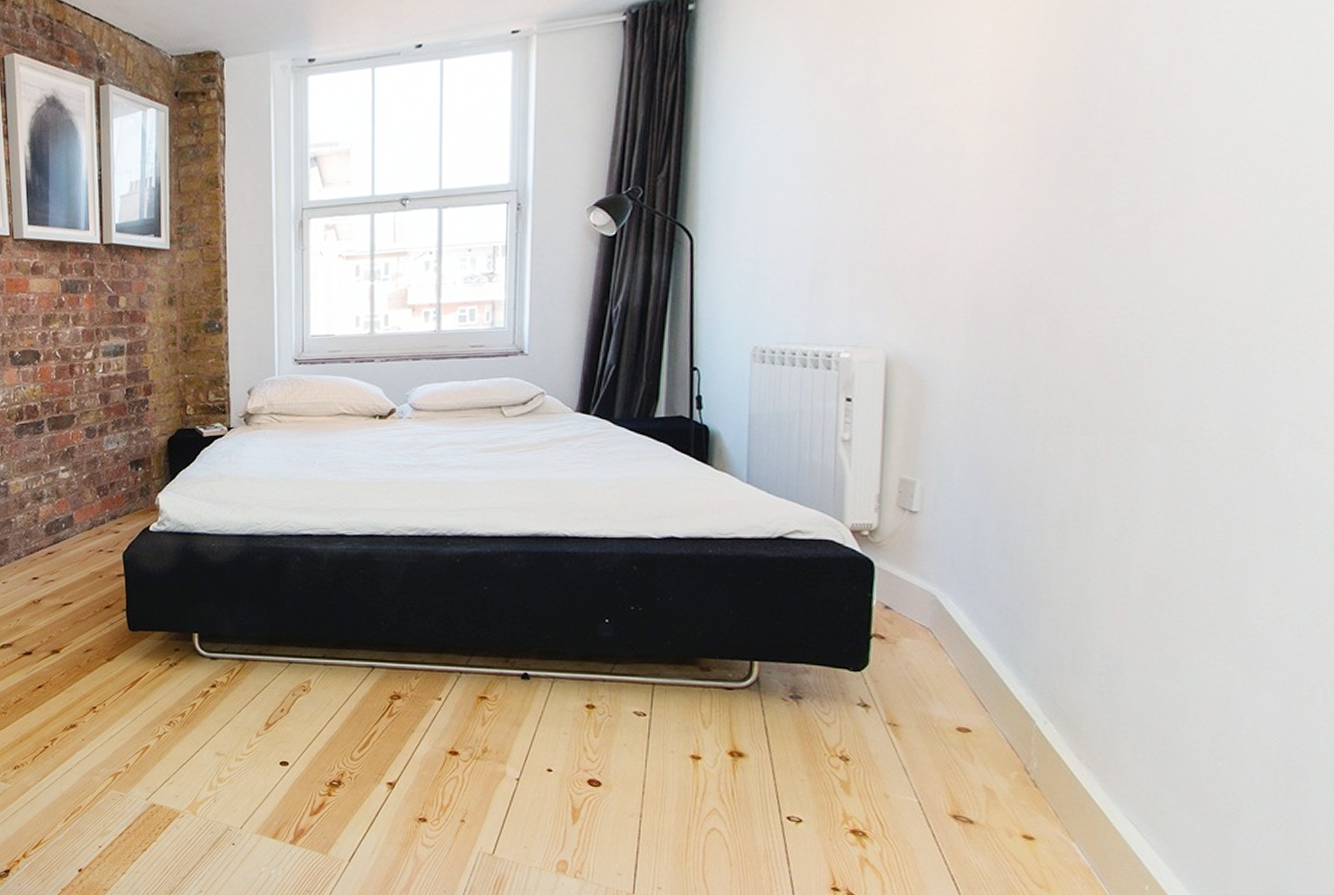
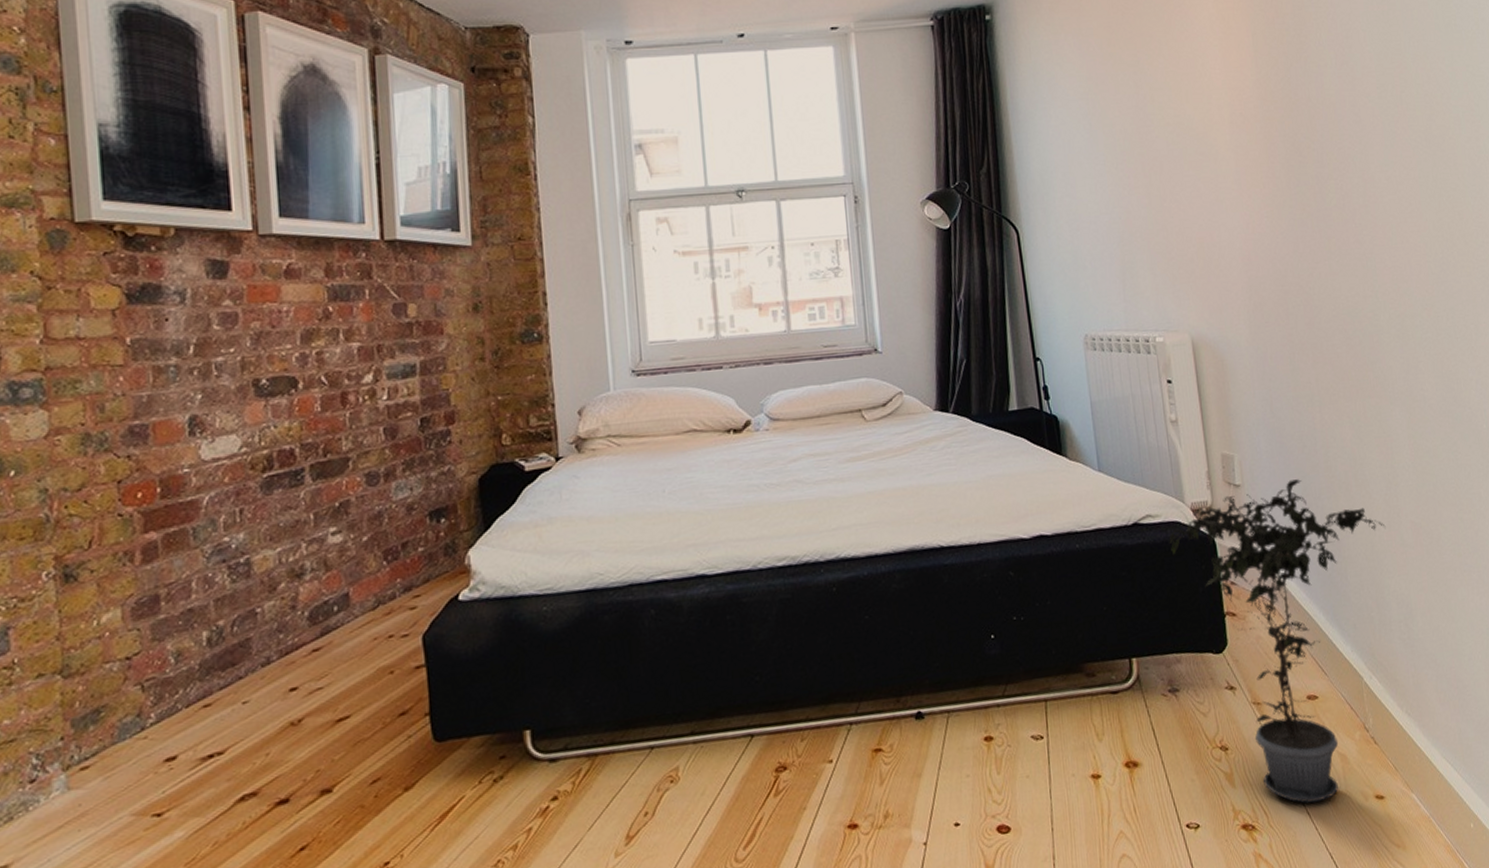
potted plant: none [817,513,1107,828] -> present [1169,479,1386,804]

